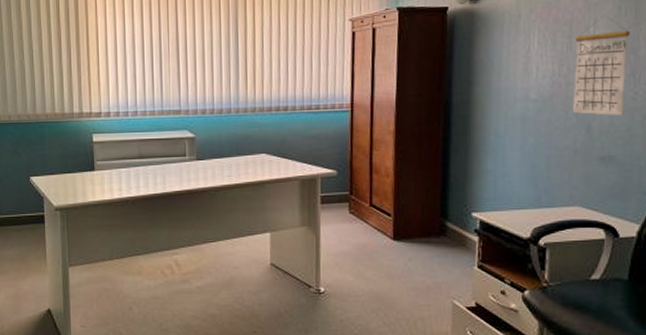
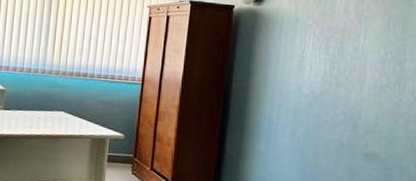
calendar: present [573,14,631,116] -> none [342,27,398,118]

